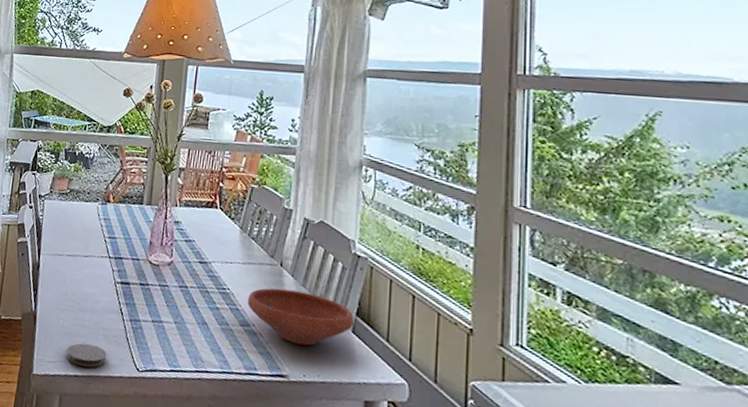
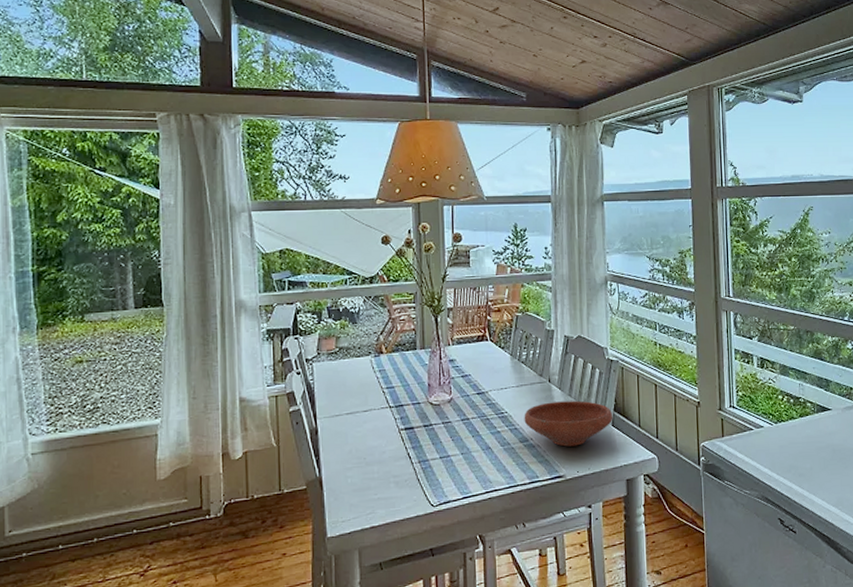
coaster: present [66,343,107,368] -> none [359,493,401,517]

